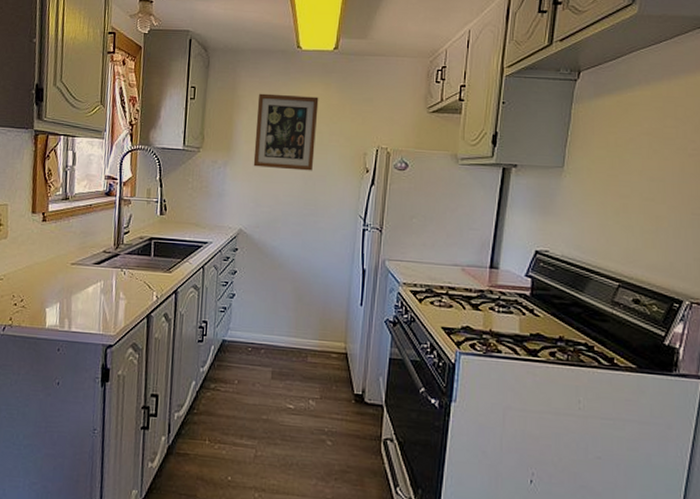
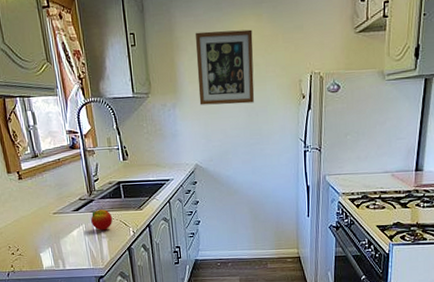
apple: none [111,266,137,291] -> present [91,209,113,231]

